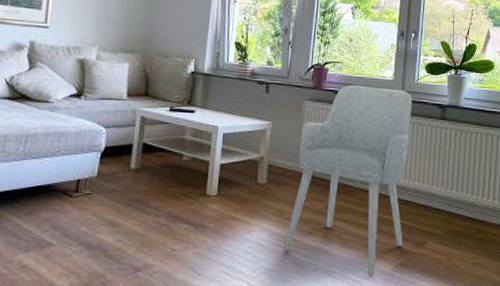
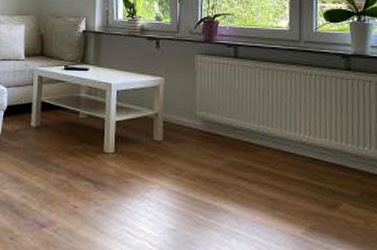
armchair: present [283,85,412,277] -> none [184,36,313,240]

